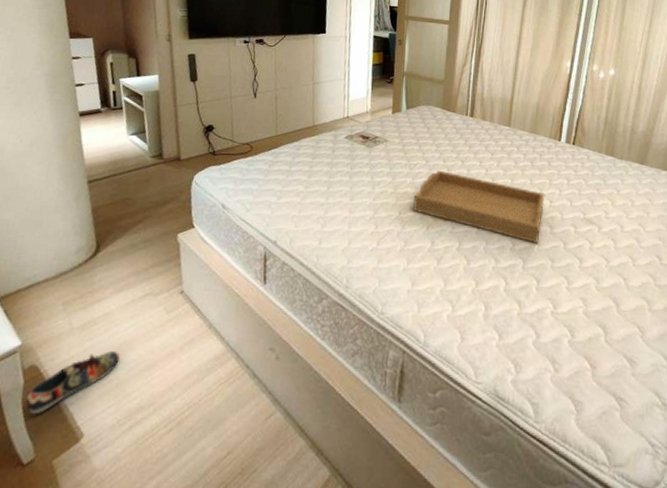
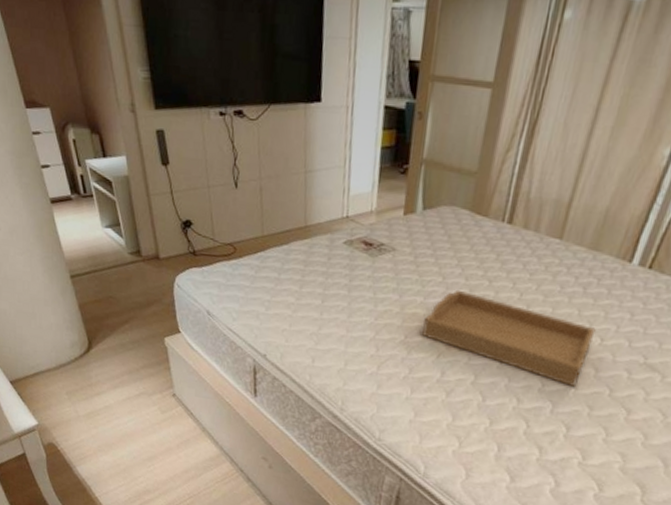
shoe: present [26,350,120,415] -> none [51,439,124,483]

